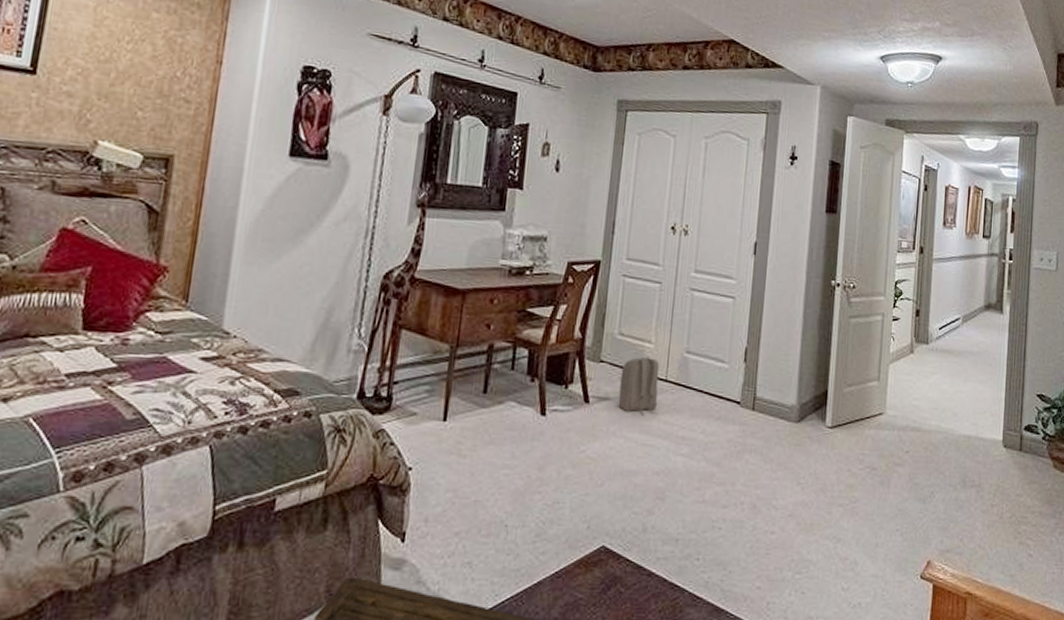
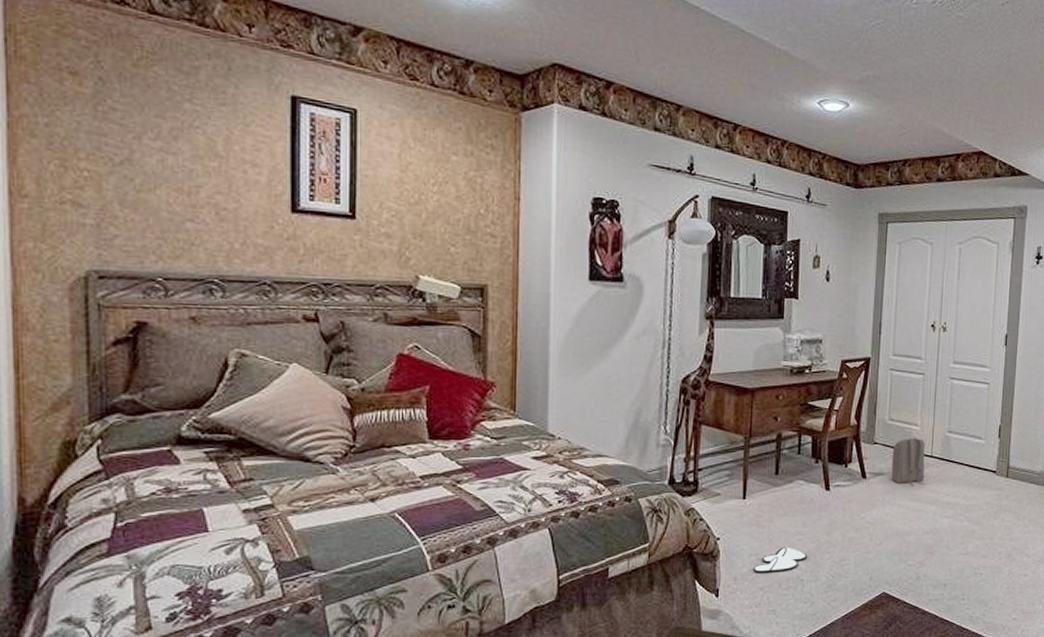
slippers: none [448,482,515,515] -> present [752,546,808,573]

